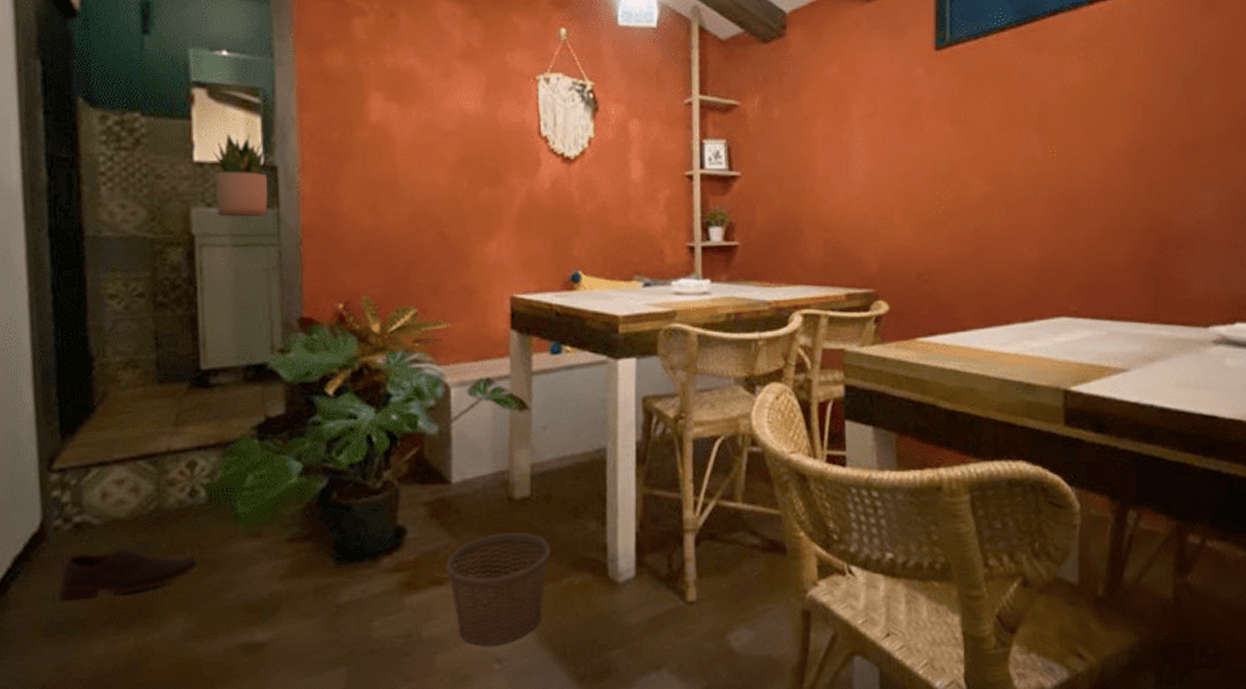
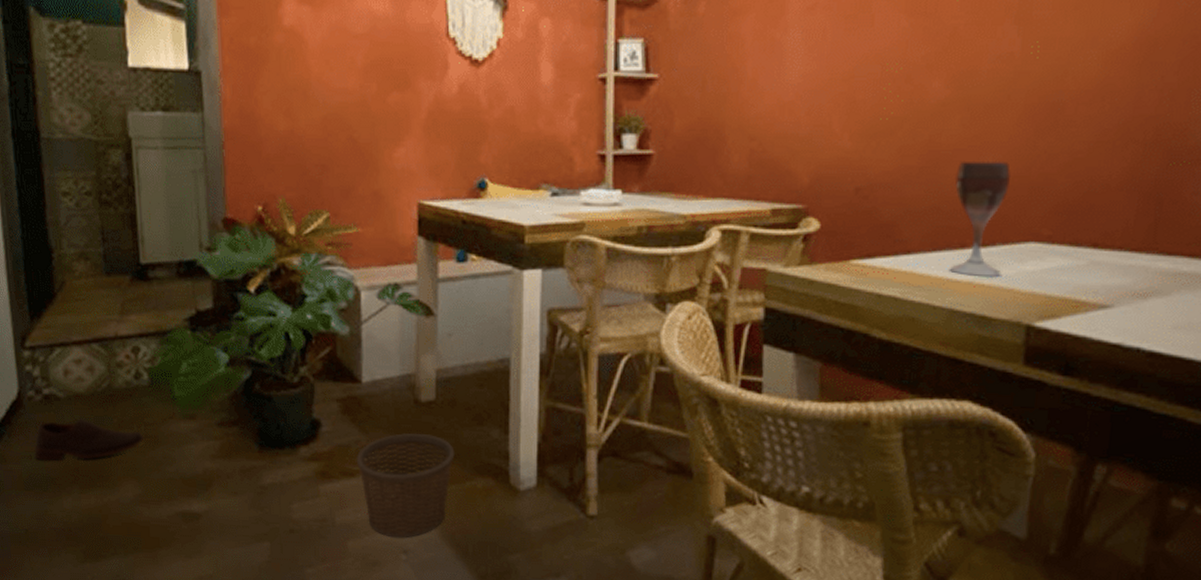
planter: present [212,133,268,217] -> none [144,39,193,121]
cup: none [997,247,1043,348] -> present [949,160,1012,276]

